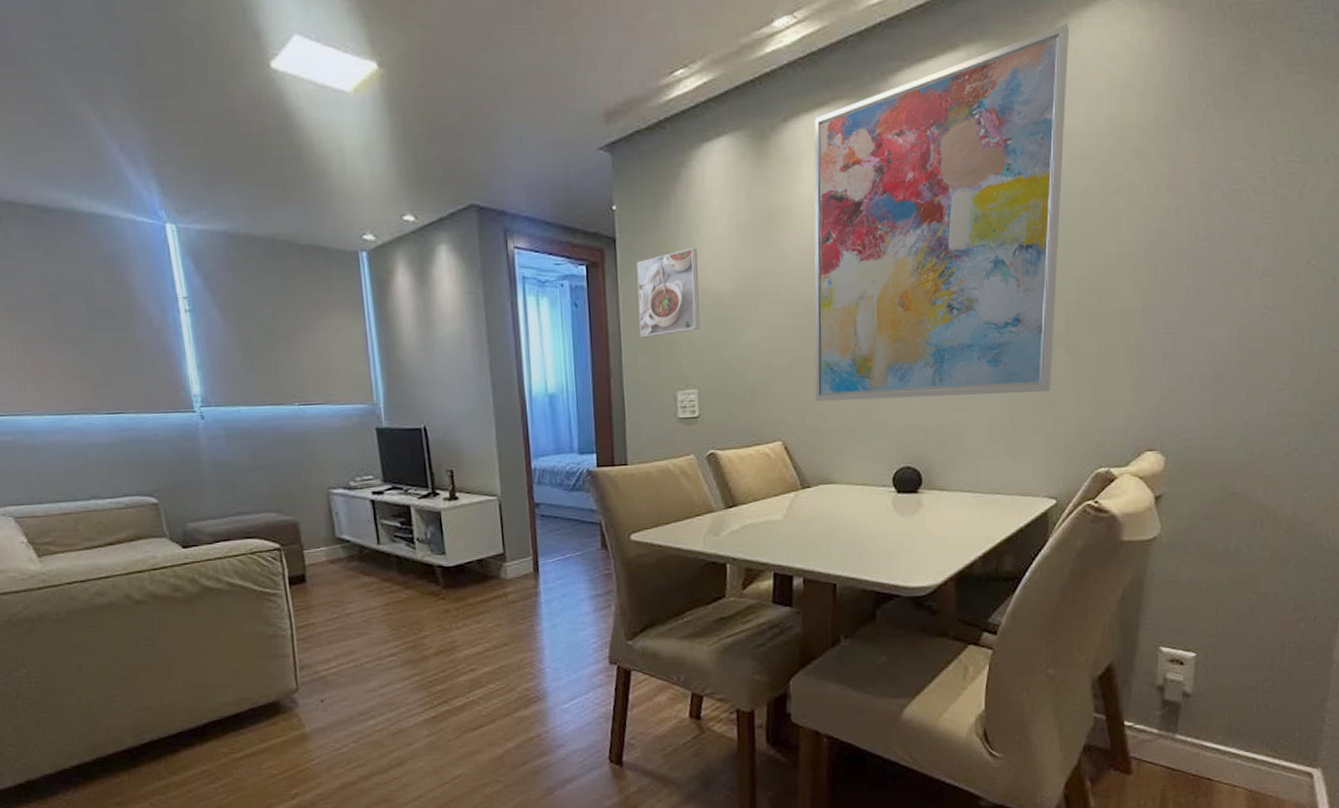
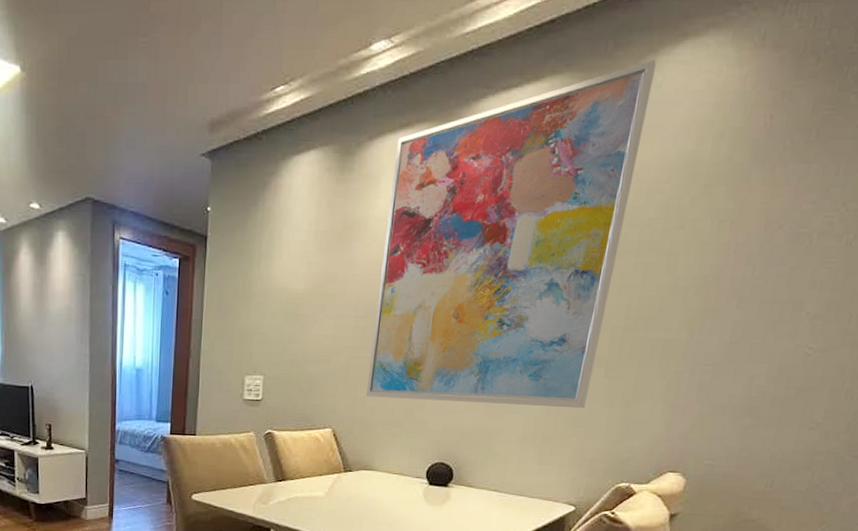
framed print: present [637,247,700,338] -> none [218,250,278,327]

